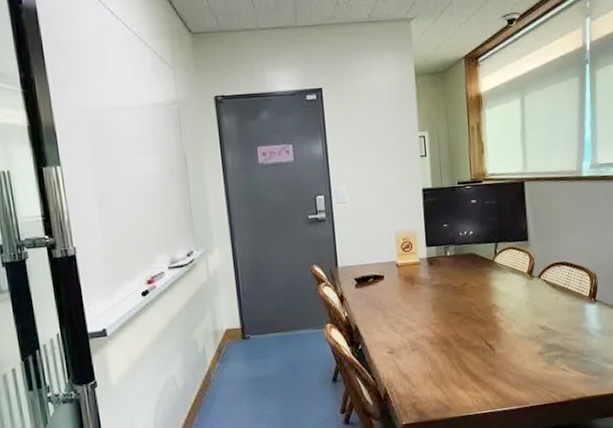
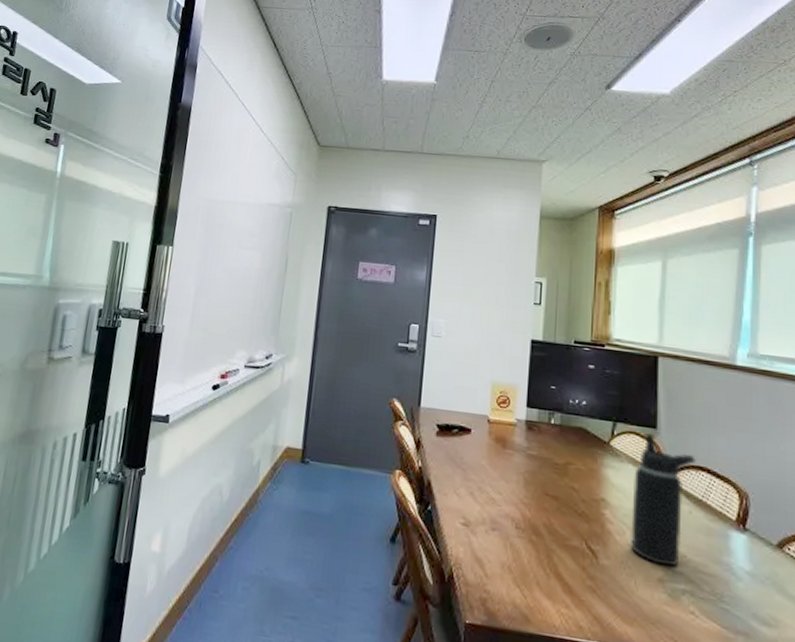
water bottle: none [514,245,558,343] -> present [629,433,696,567]

